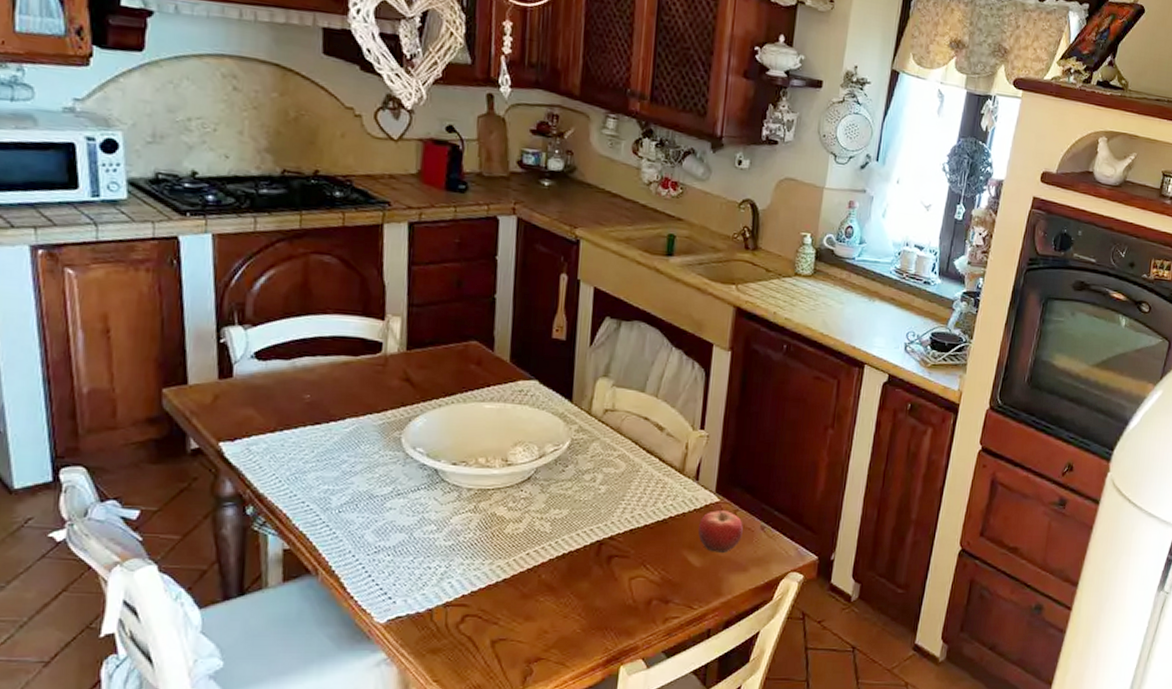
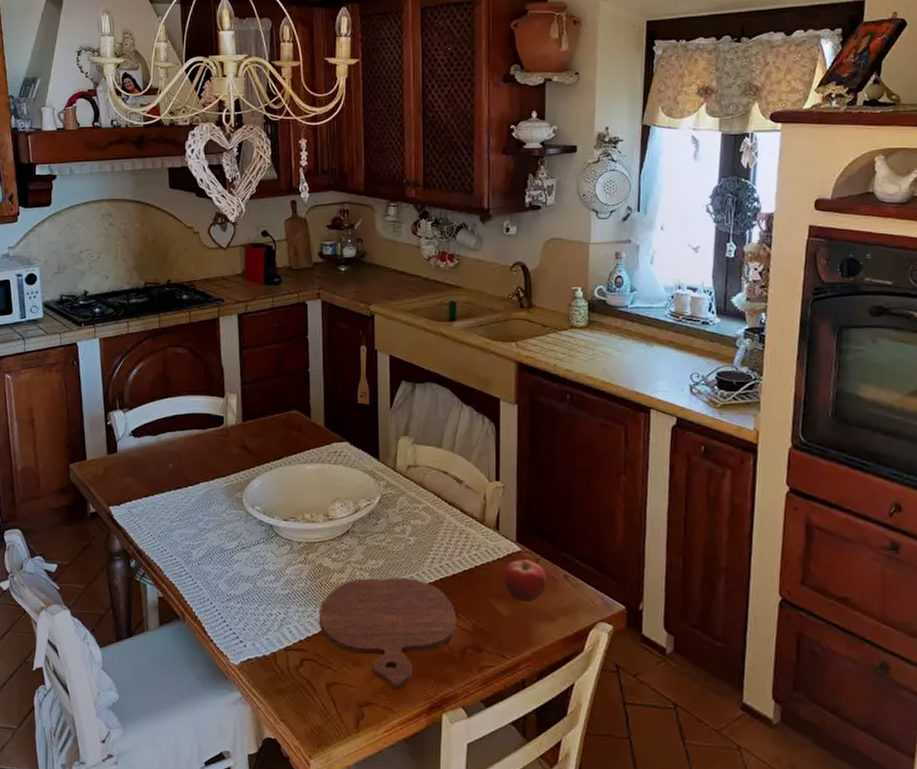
cutting board: none [487,528,645,645] -> present [318,577,457,691]

